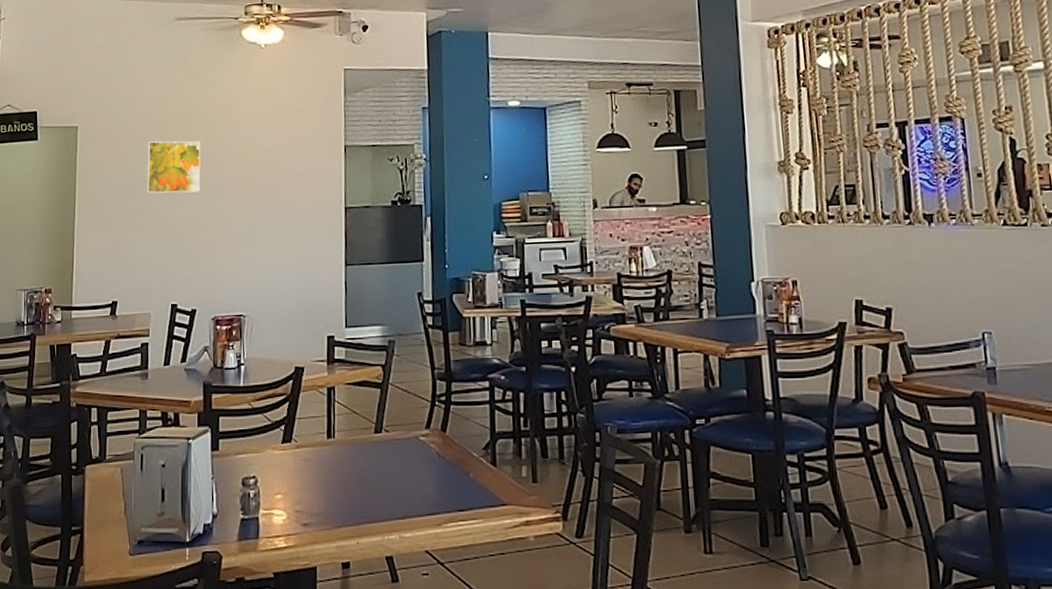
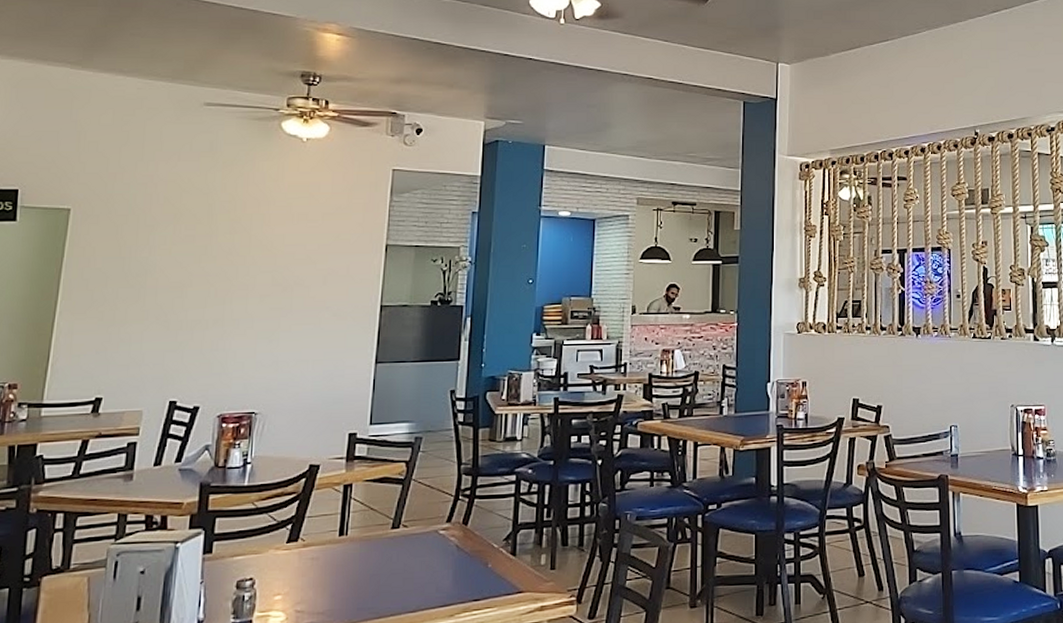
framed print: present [147,141,201,194] -> none [151,230,222,285]

